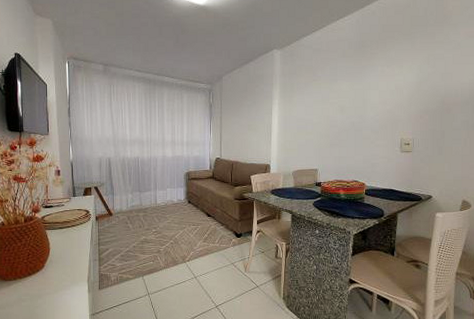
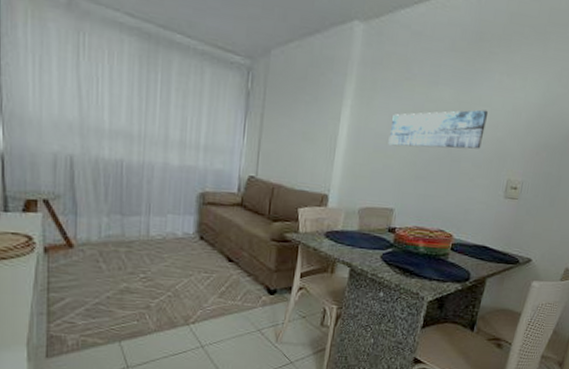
wall art: none [307,92,378,126] -> present [388,109,489,149]

